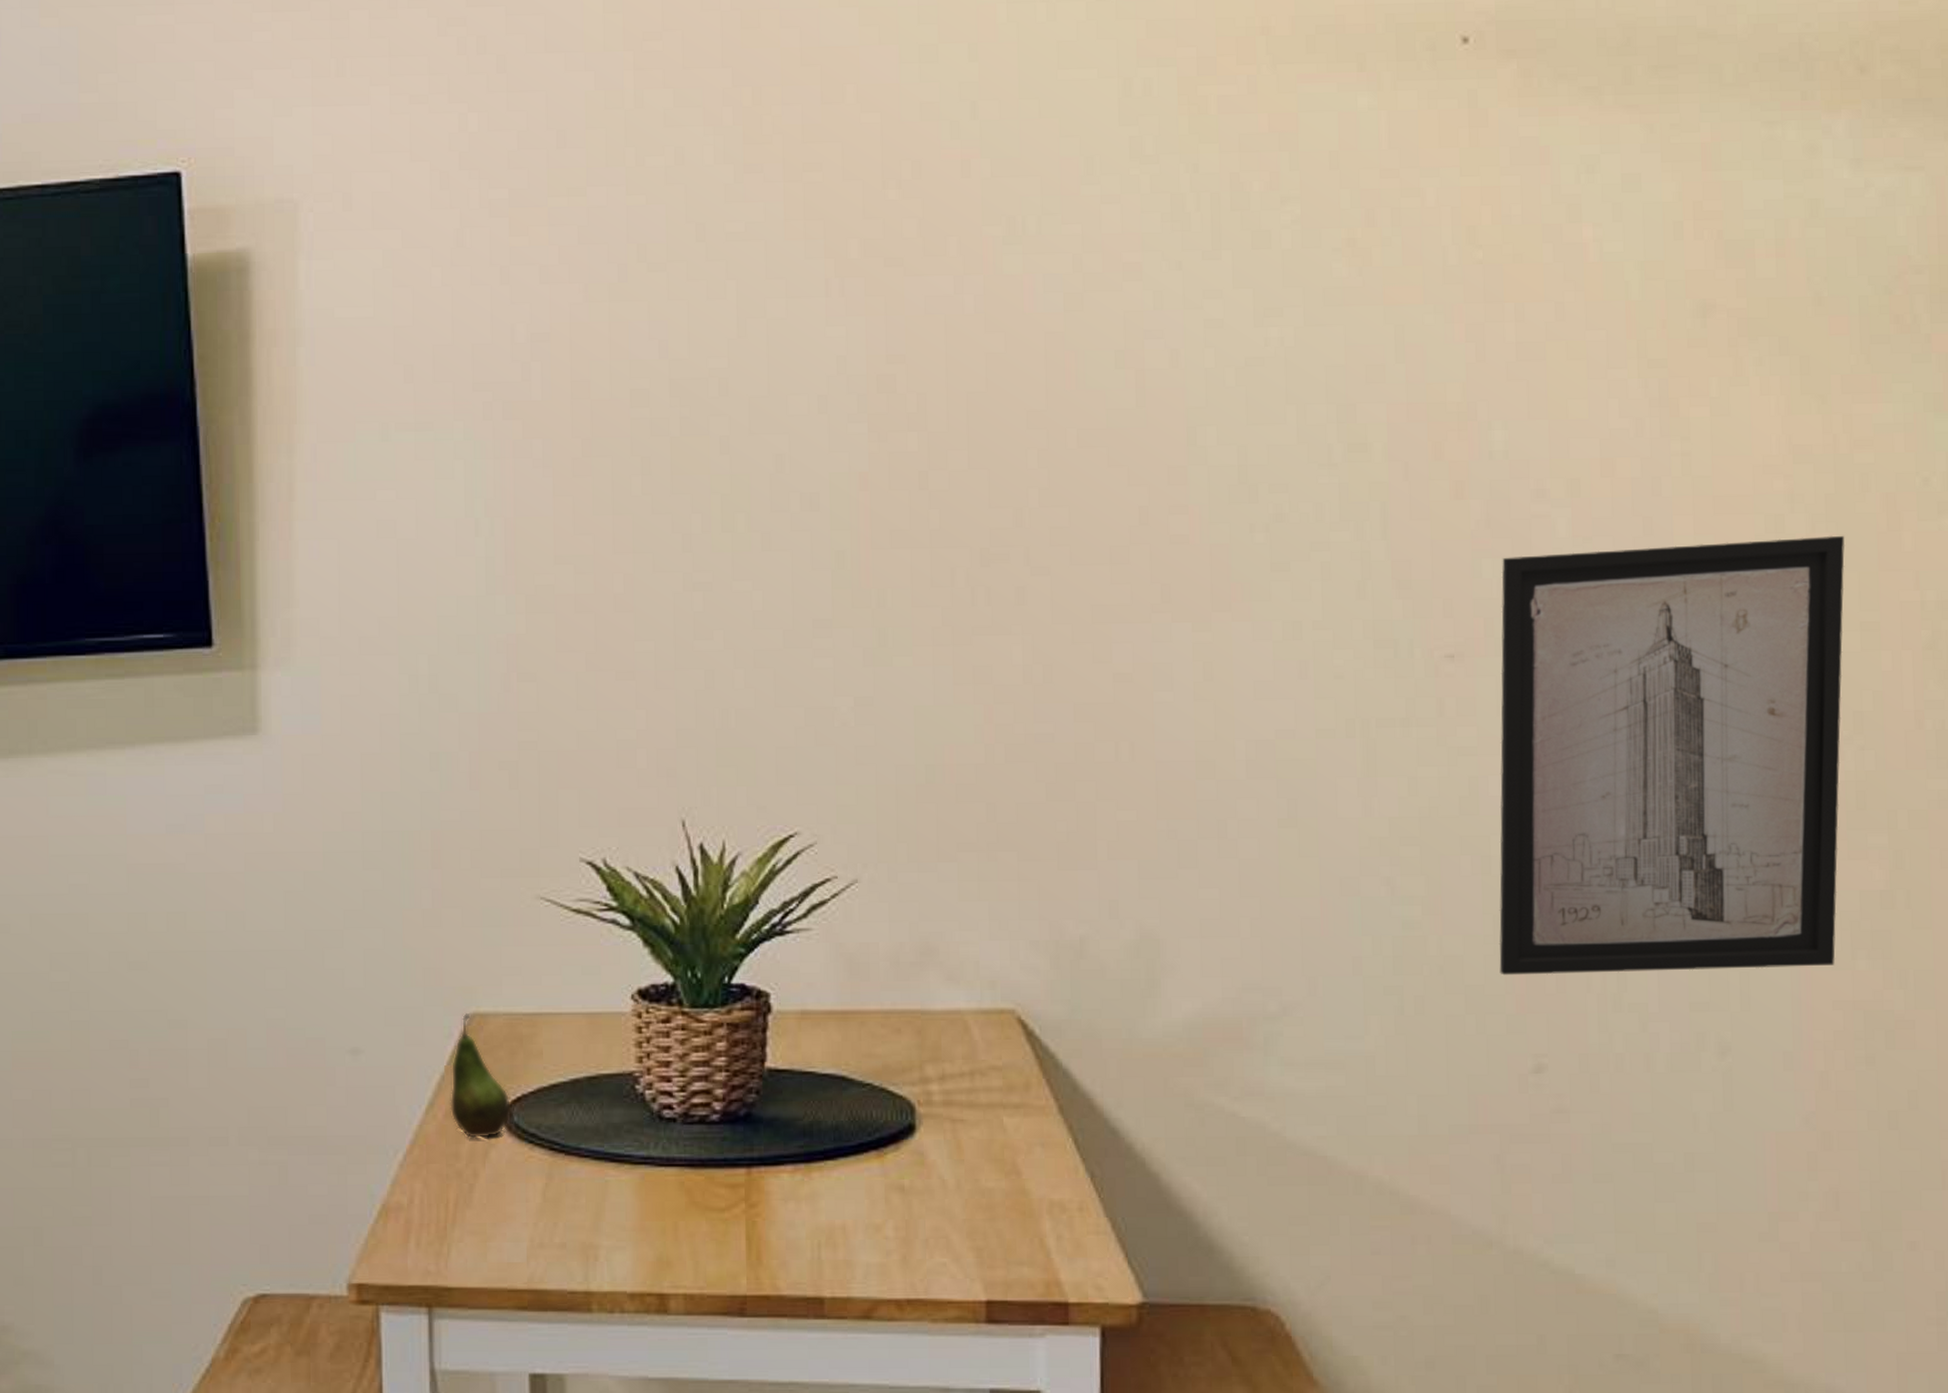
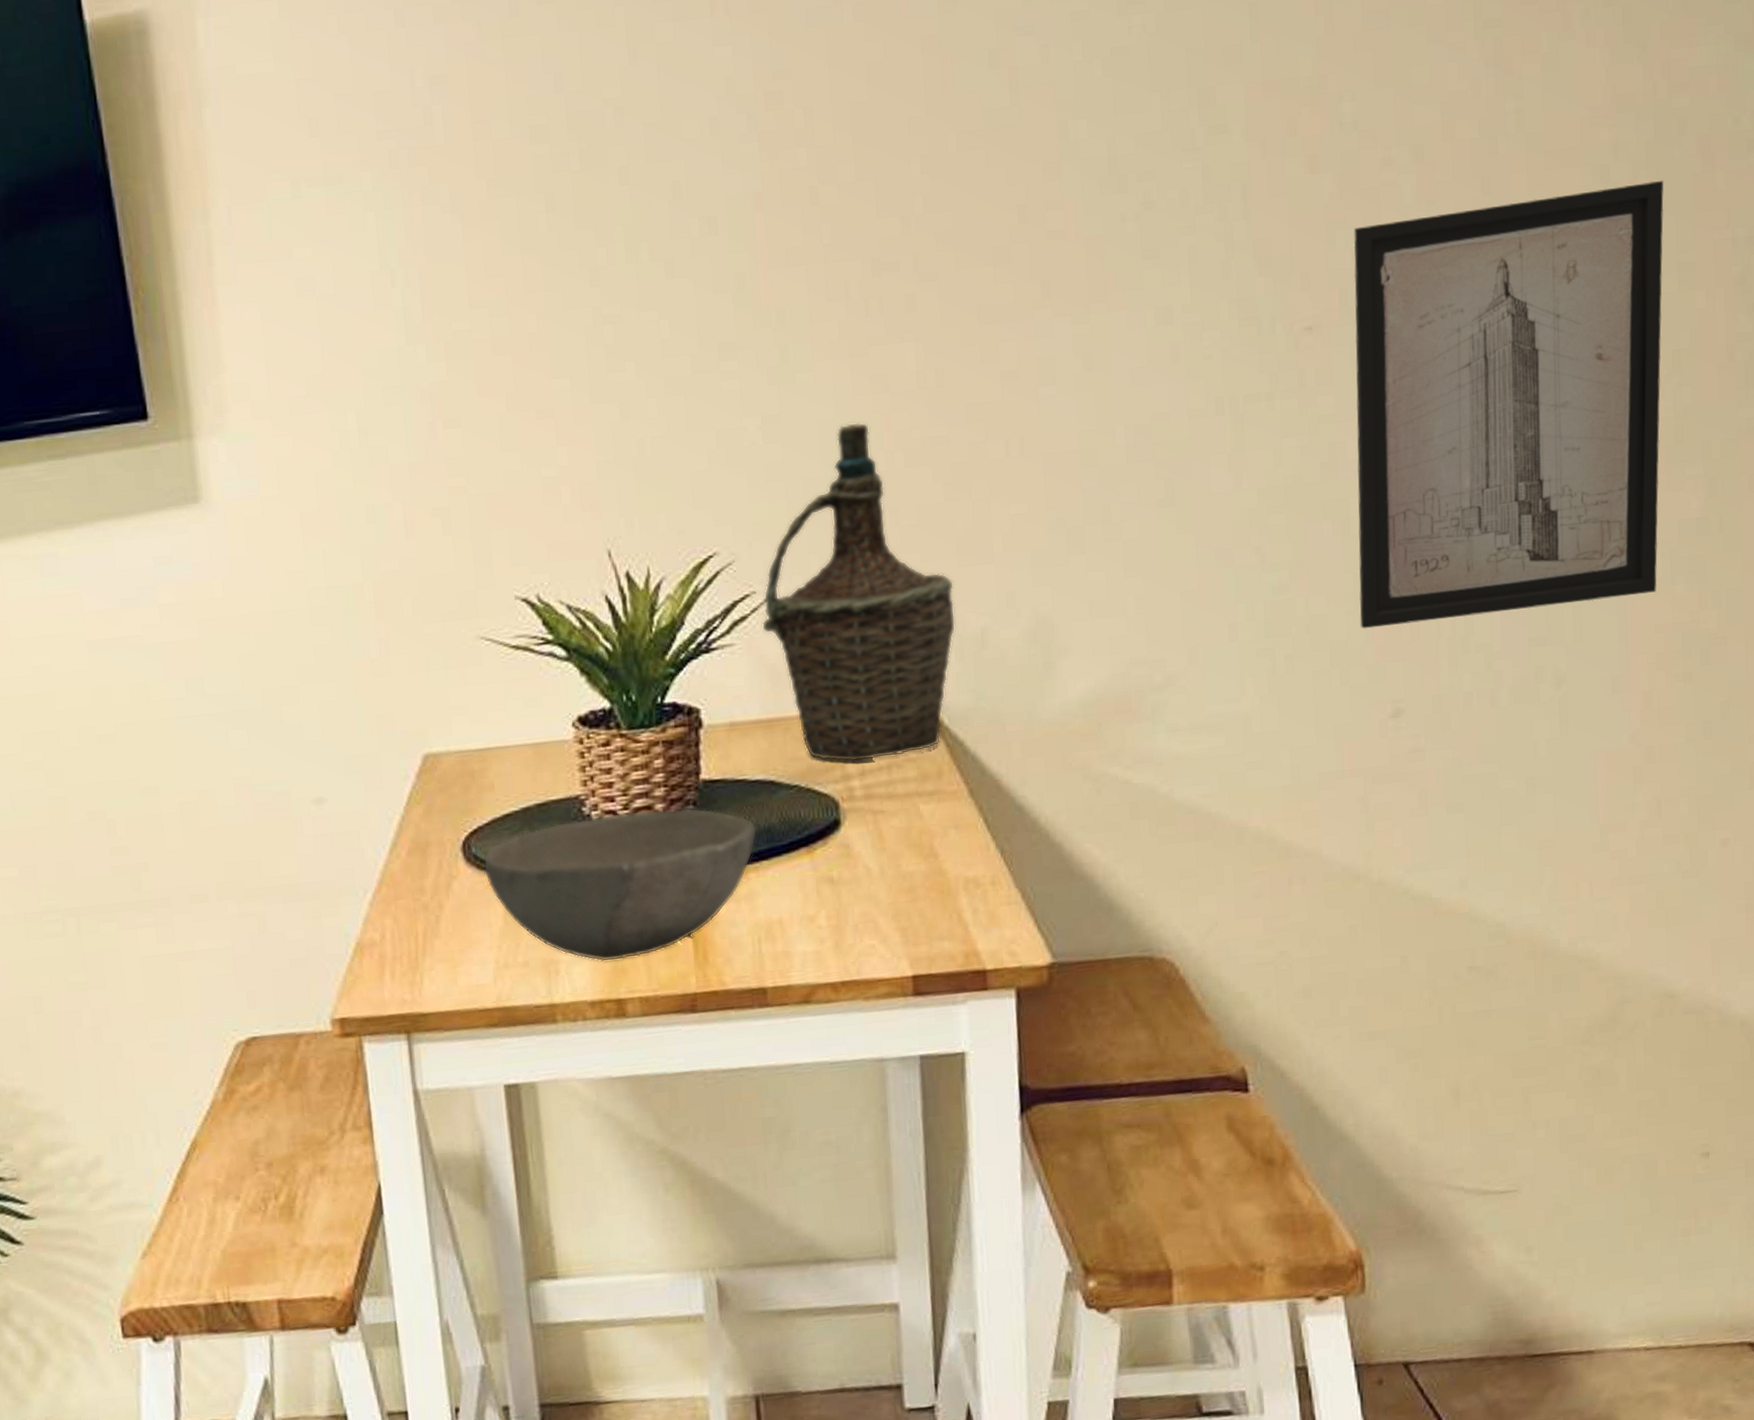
fruit: present [450,1012,512,1139] -> none [410,754,470,873]
bowl: none [526,1095,824,1252] -> present [483,808,758,962]
bottle: none [842,712,1053,1064] -> present [762,422,956,762]

